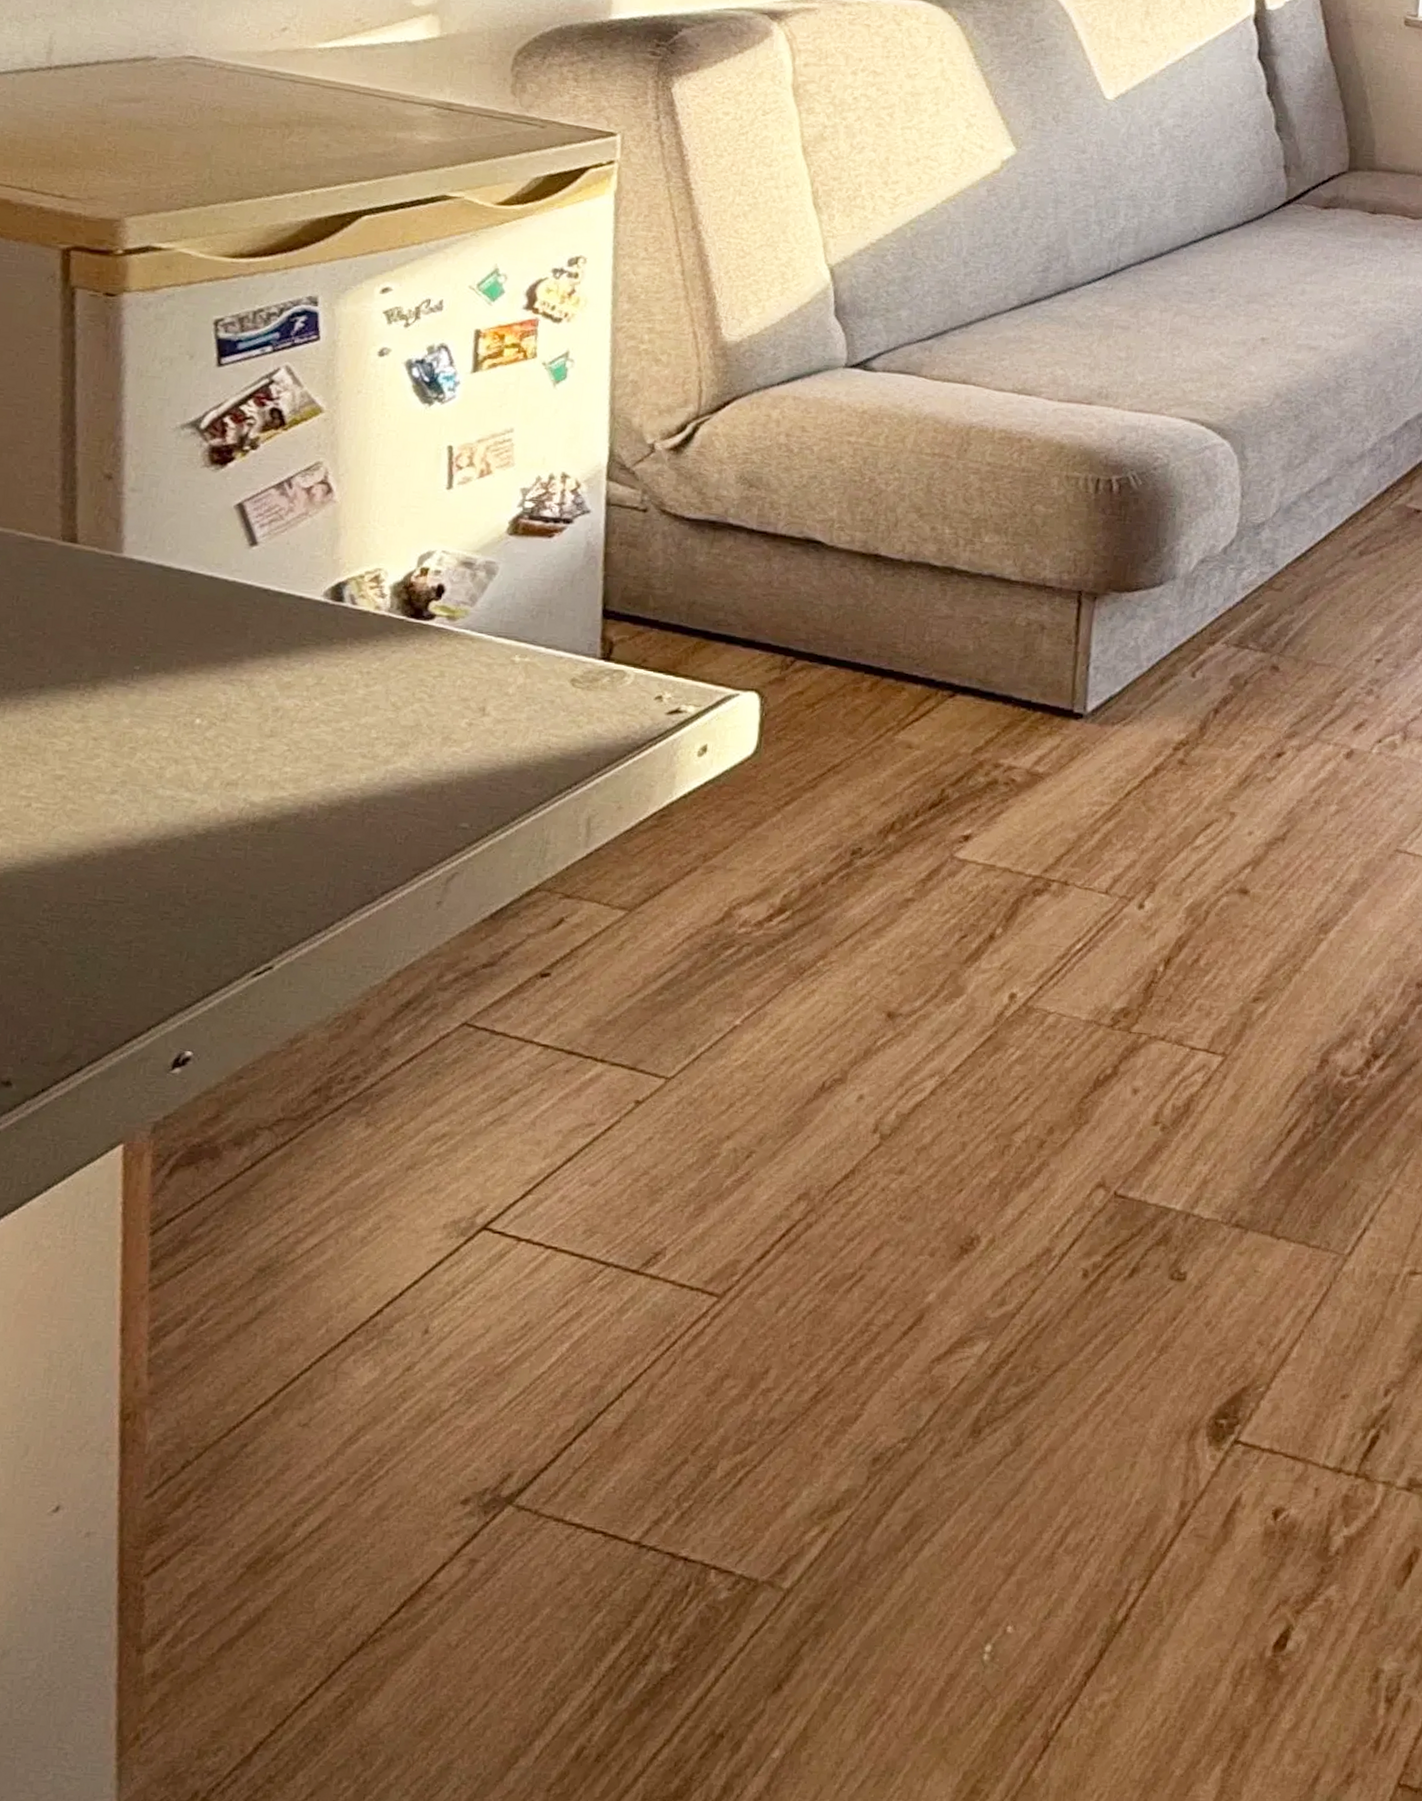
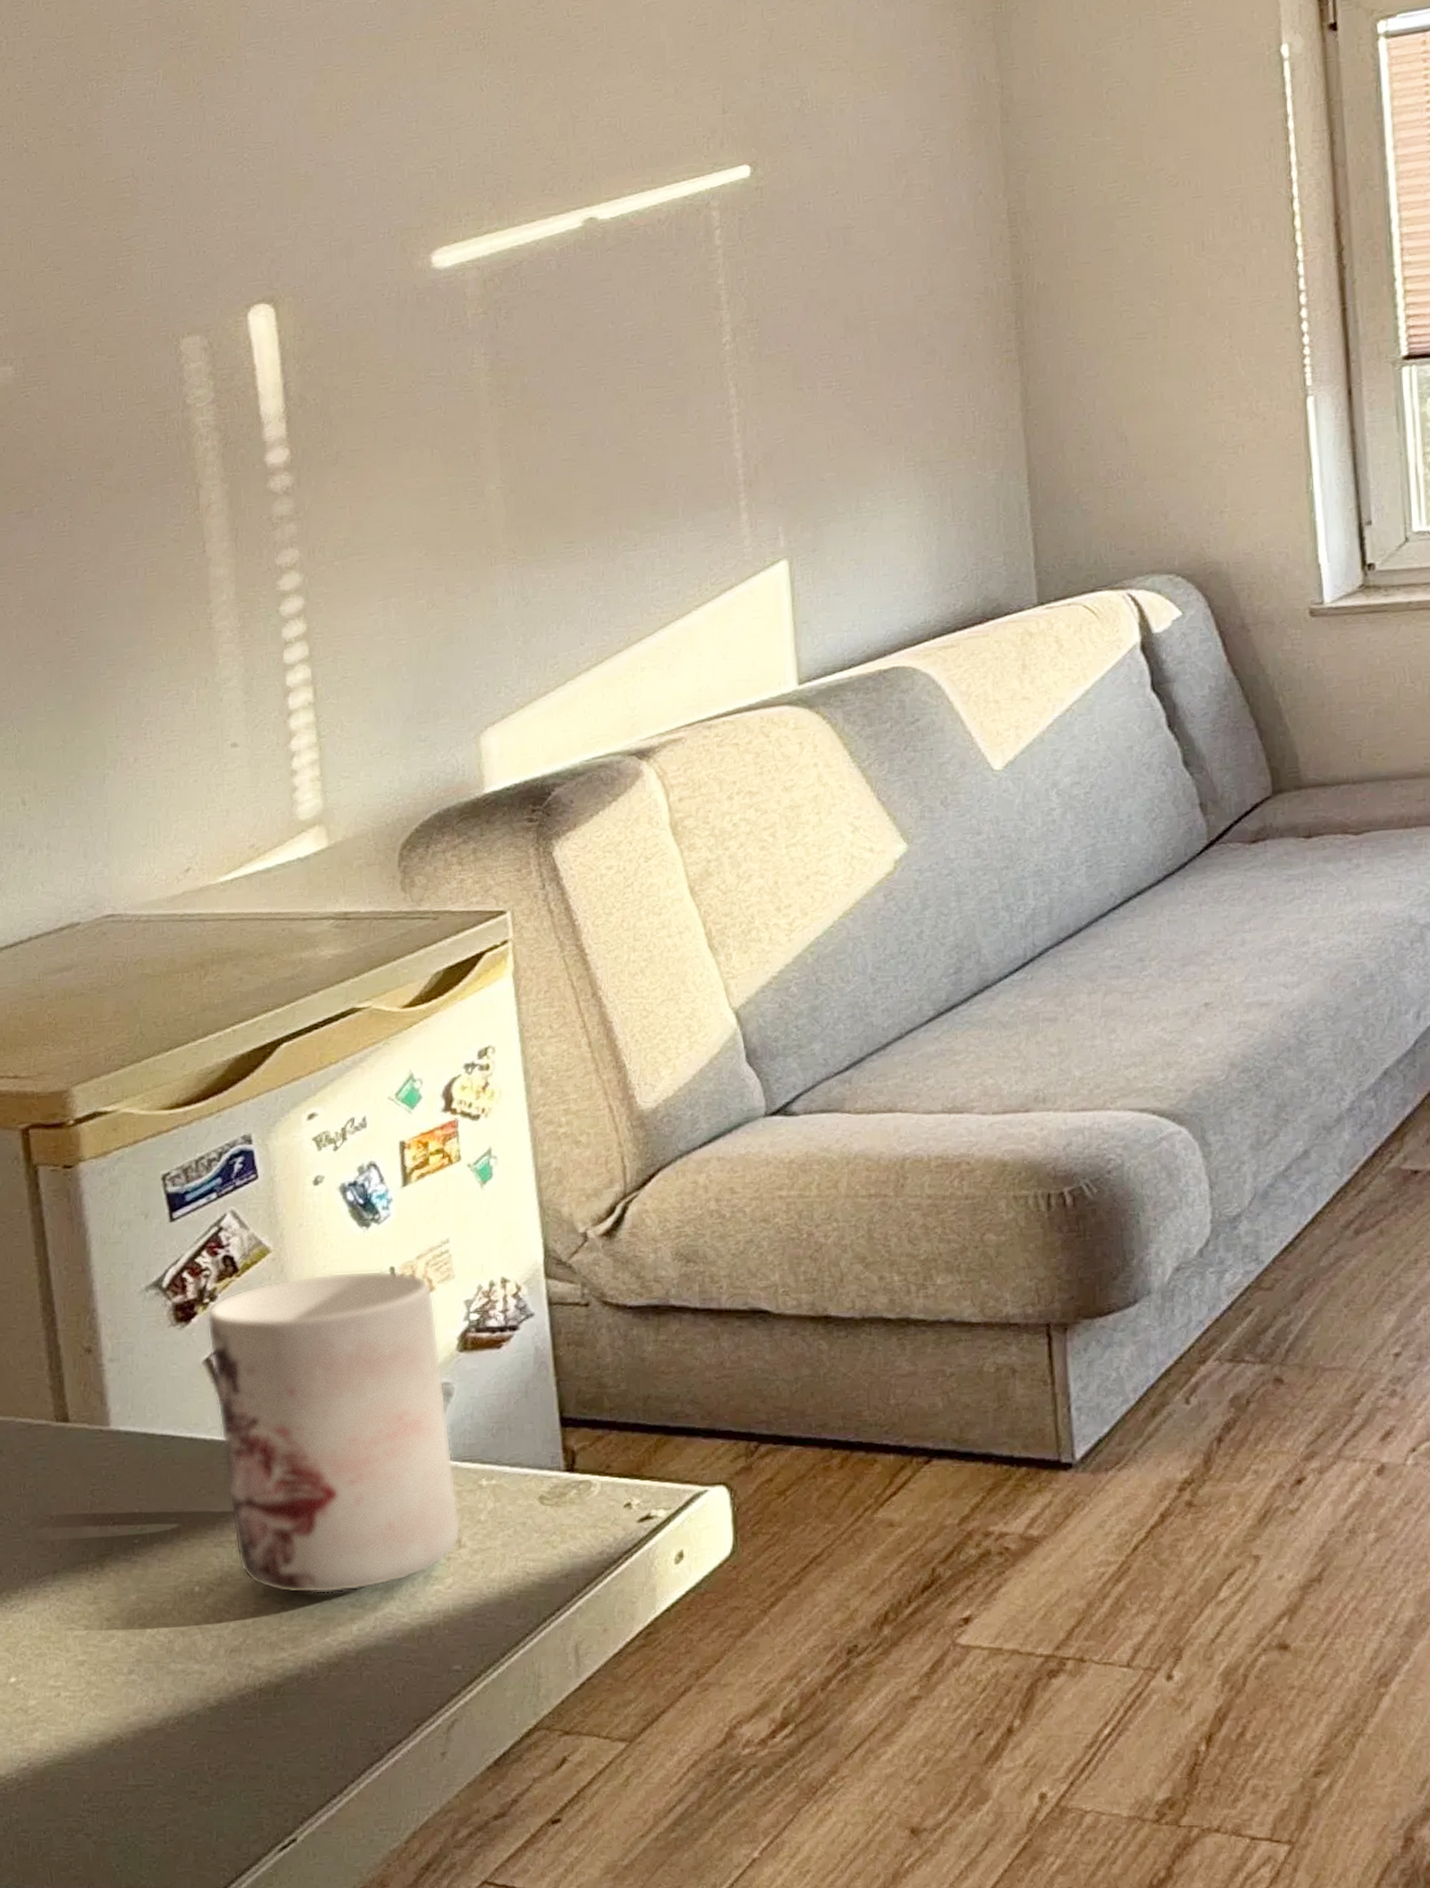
mug: none [244,440,490,743] -> present [207,1270,461,1595]

